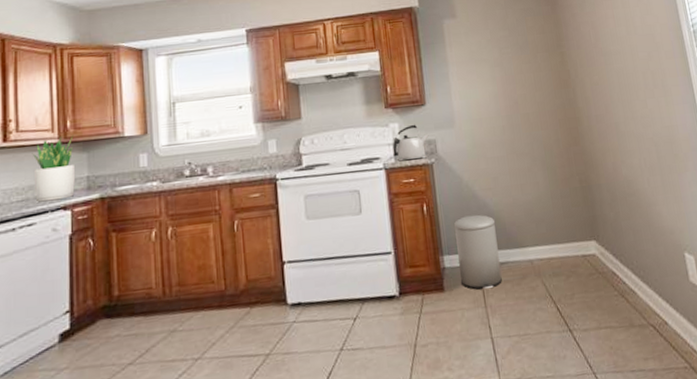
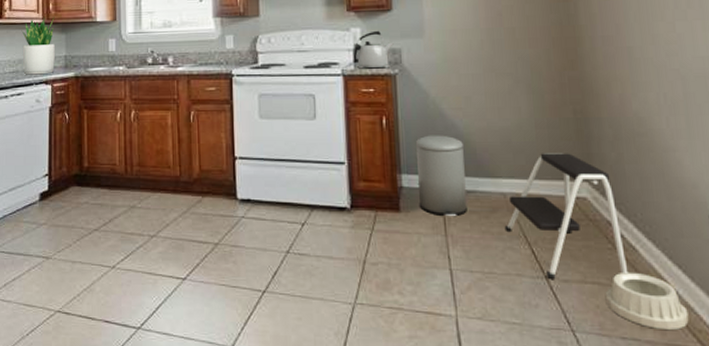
step stool: none [533,217,632,331] -> present [504,153,629,279]
pet bowl: none [616,312,678,358] -> present [606,271,689,331]

